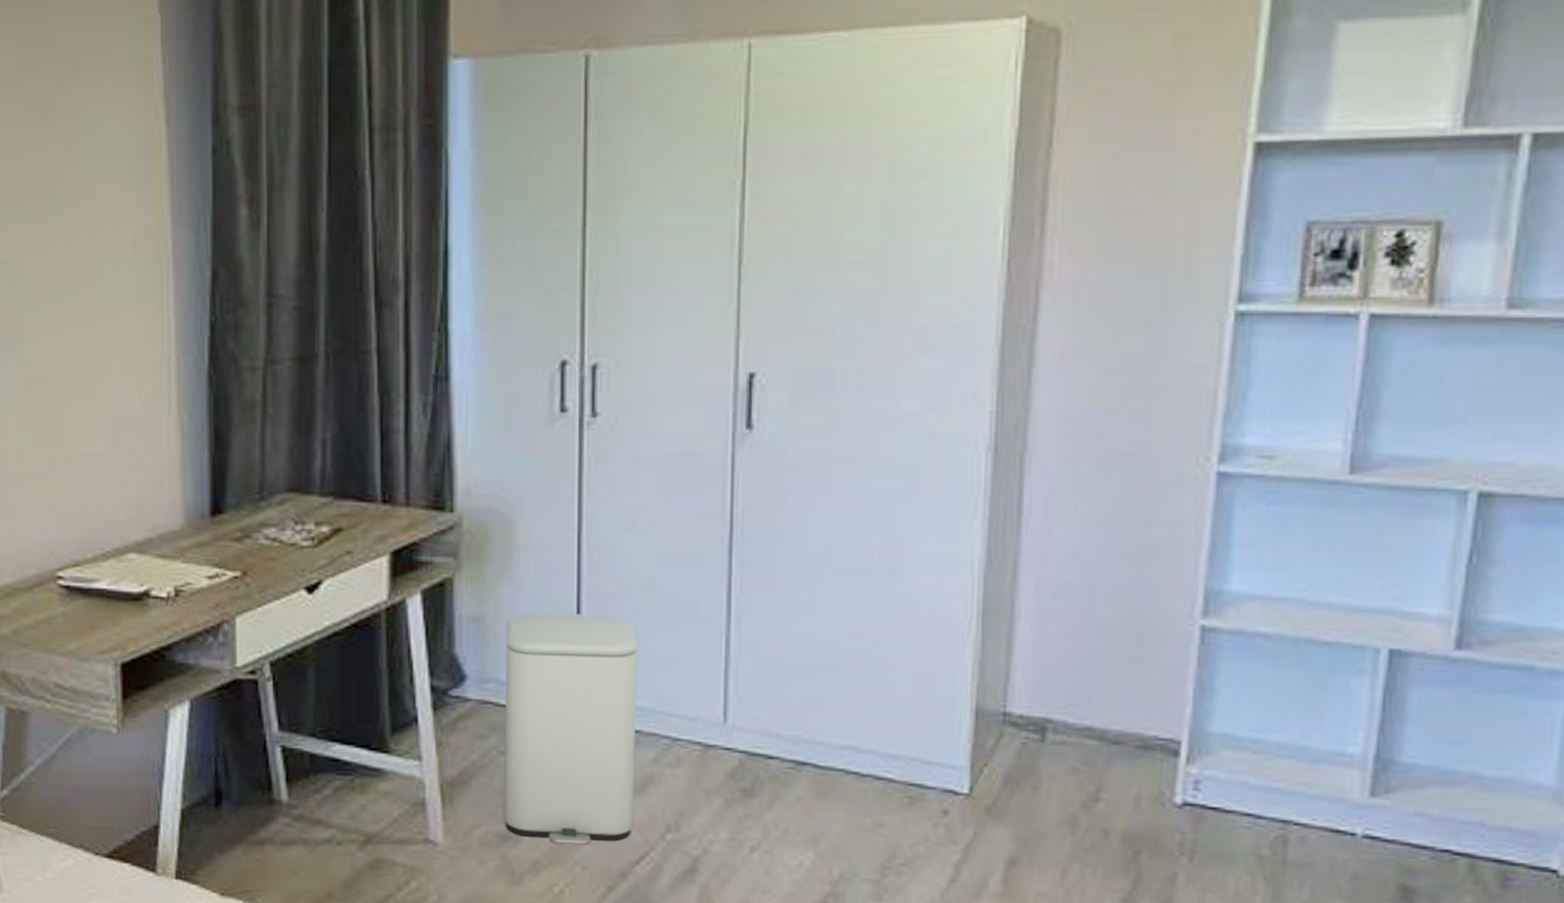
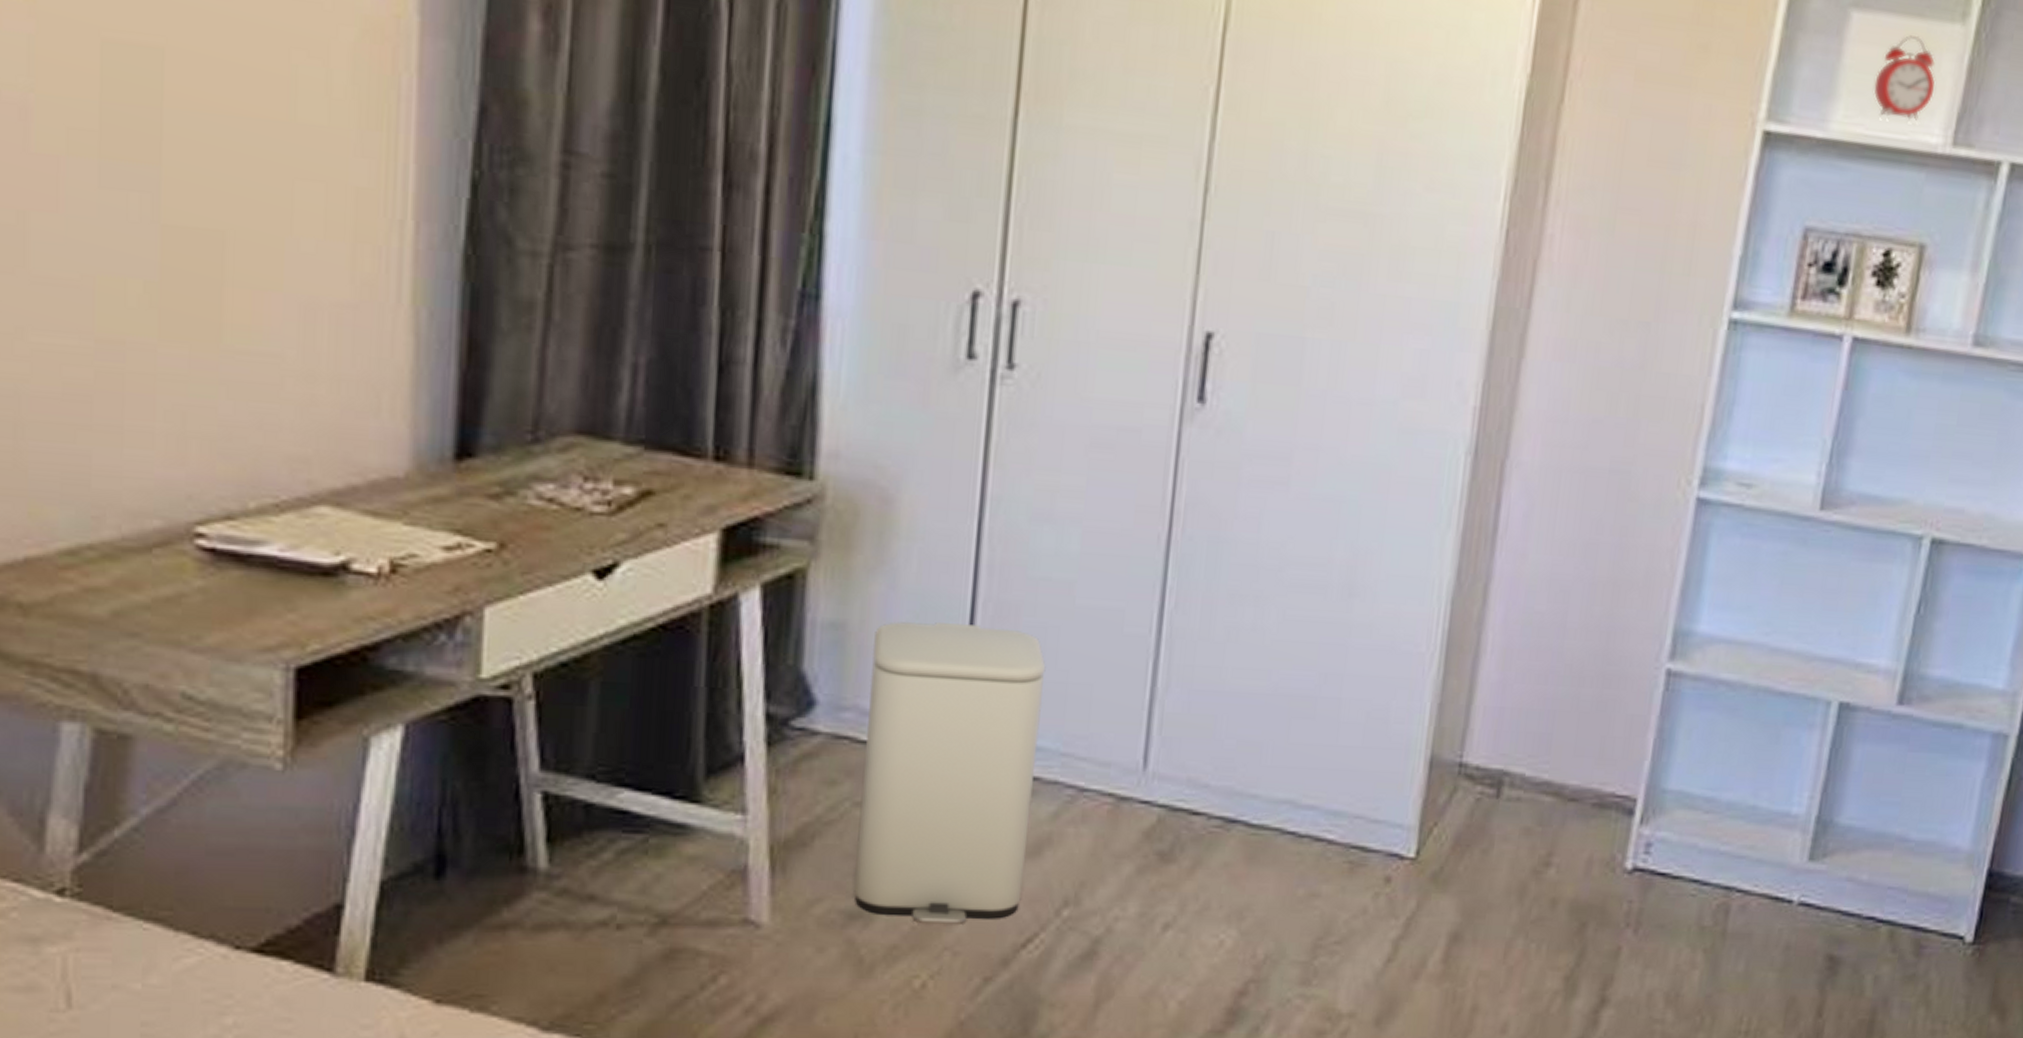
alarm clock: none [1369,34,1438,111] -> present [1873,35,1936,121]

